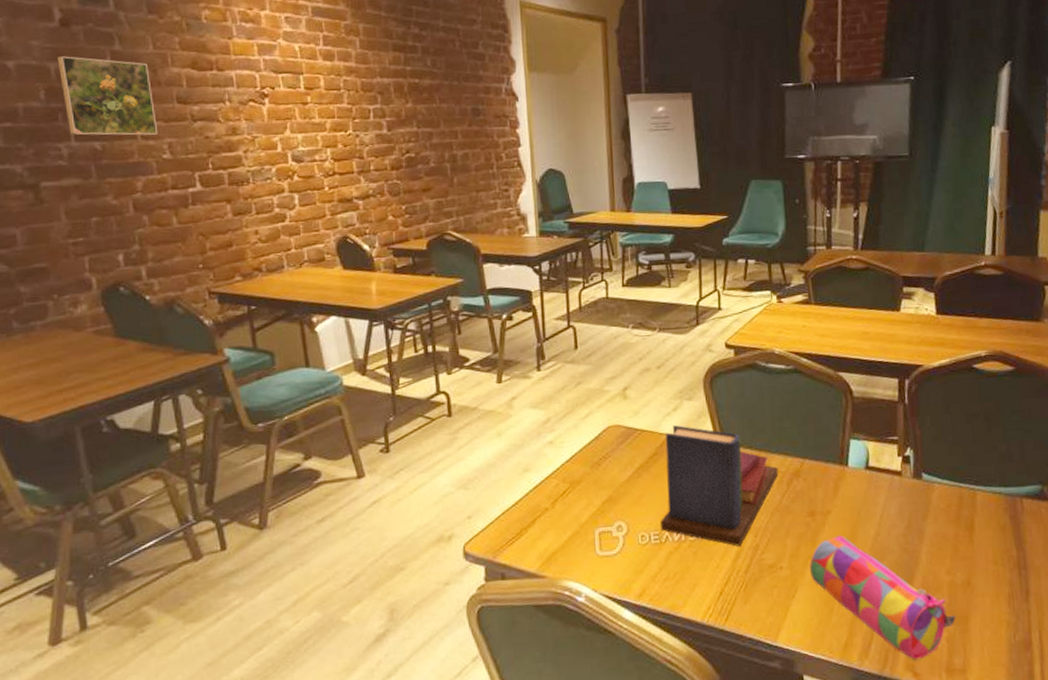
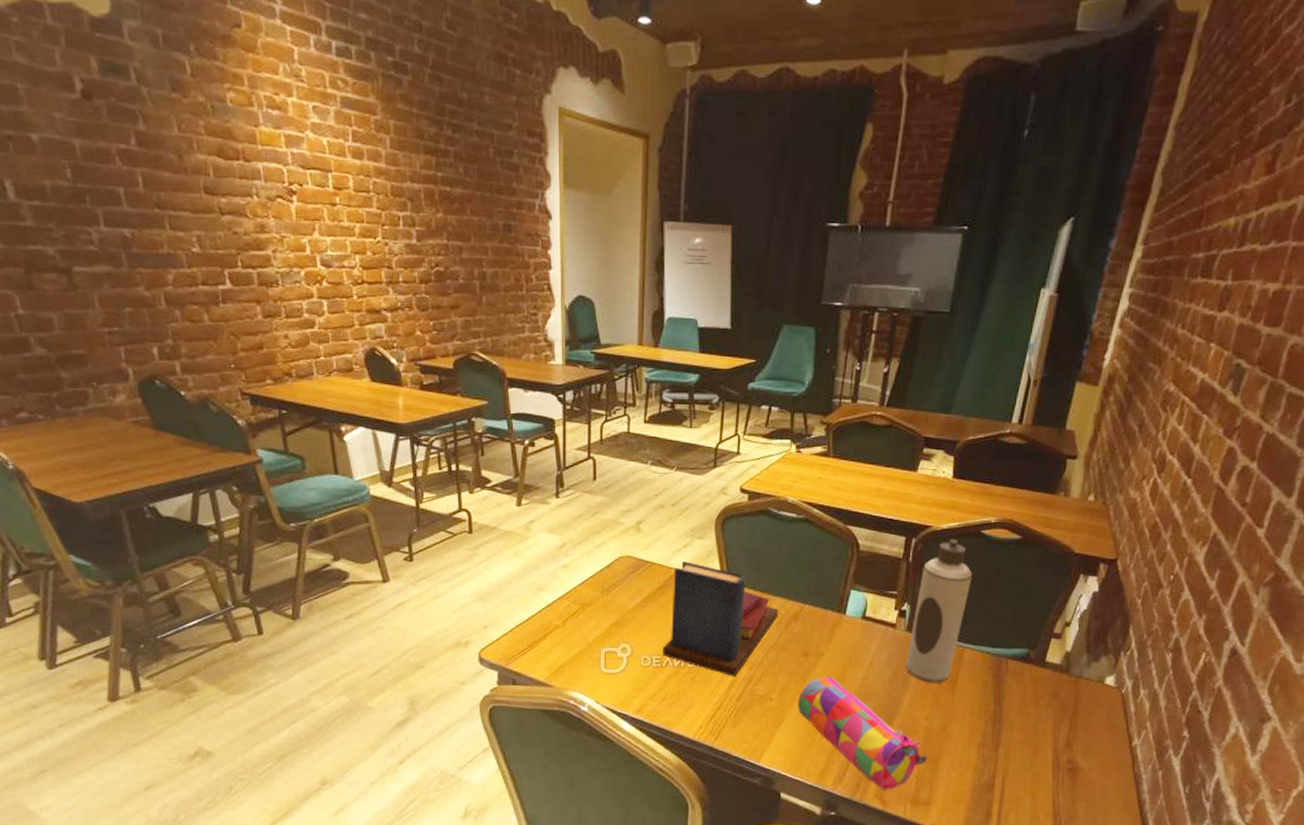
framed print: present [57,56,158,136] -> none [81,132,187,226]
water bottle: none [917,376,972,532] -> present [905,538,973,683]

